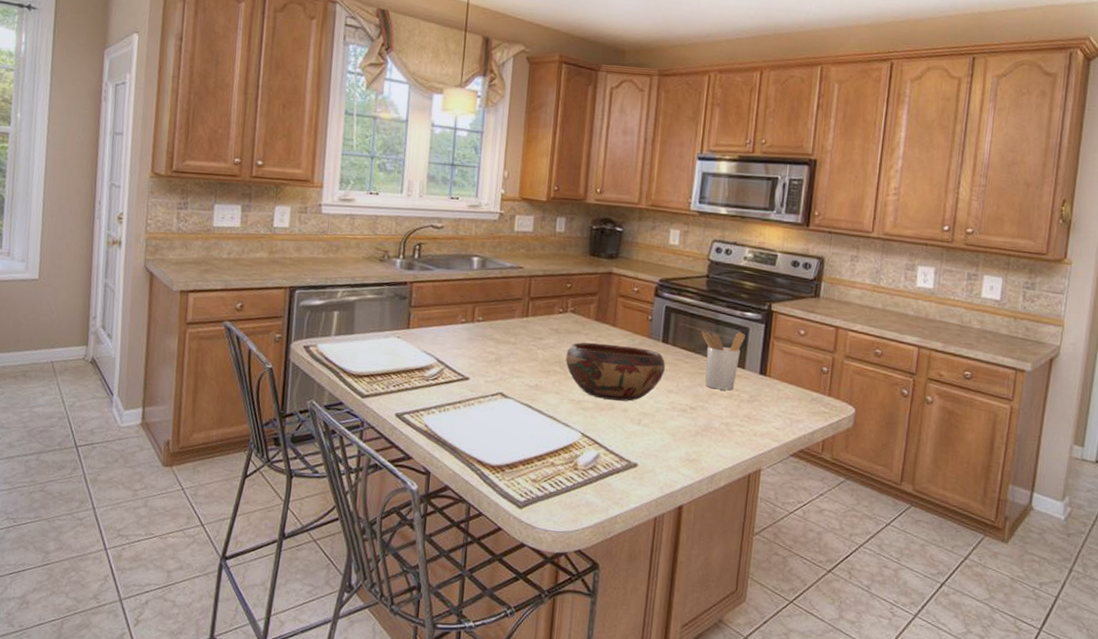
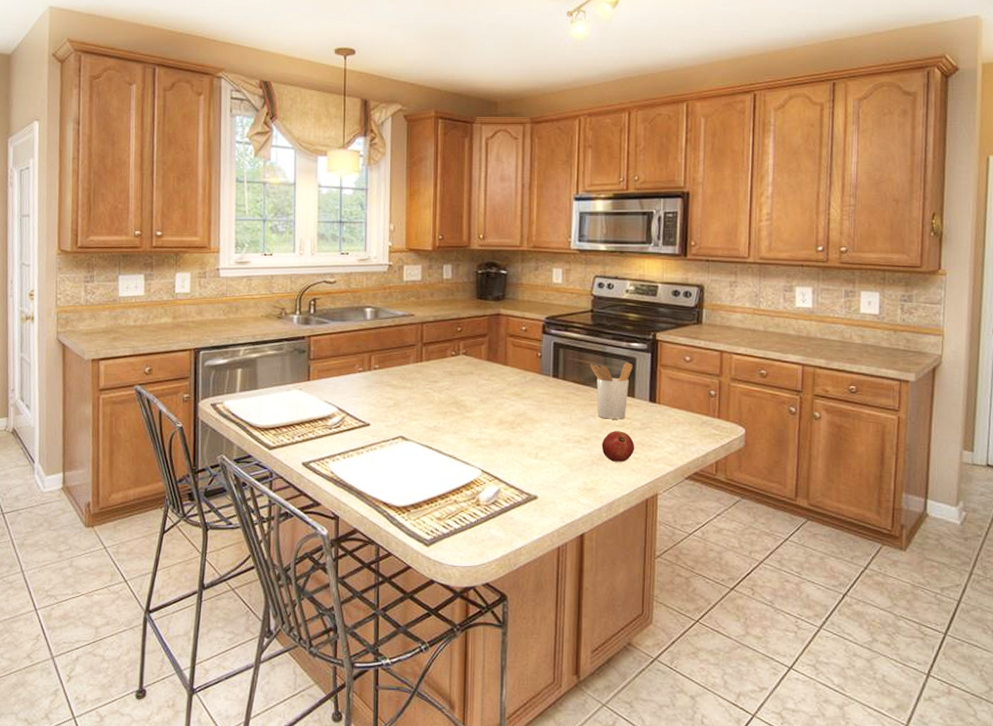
decorative bowl: present [566,342,665,401] -> none [461,382,557,436]
fruit: none [707,402,742,435] -> present [601,431,635,462]

